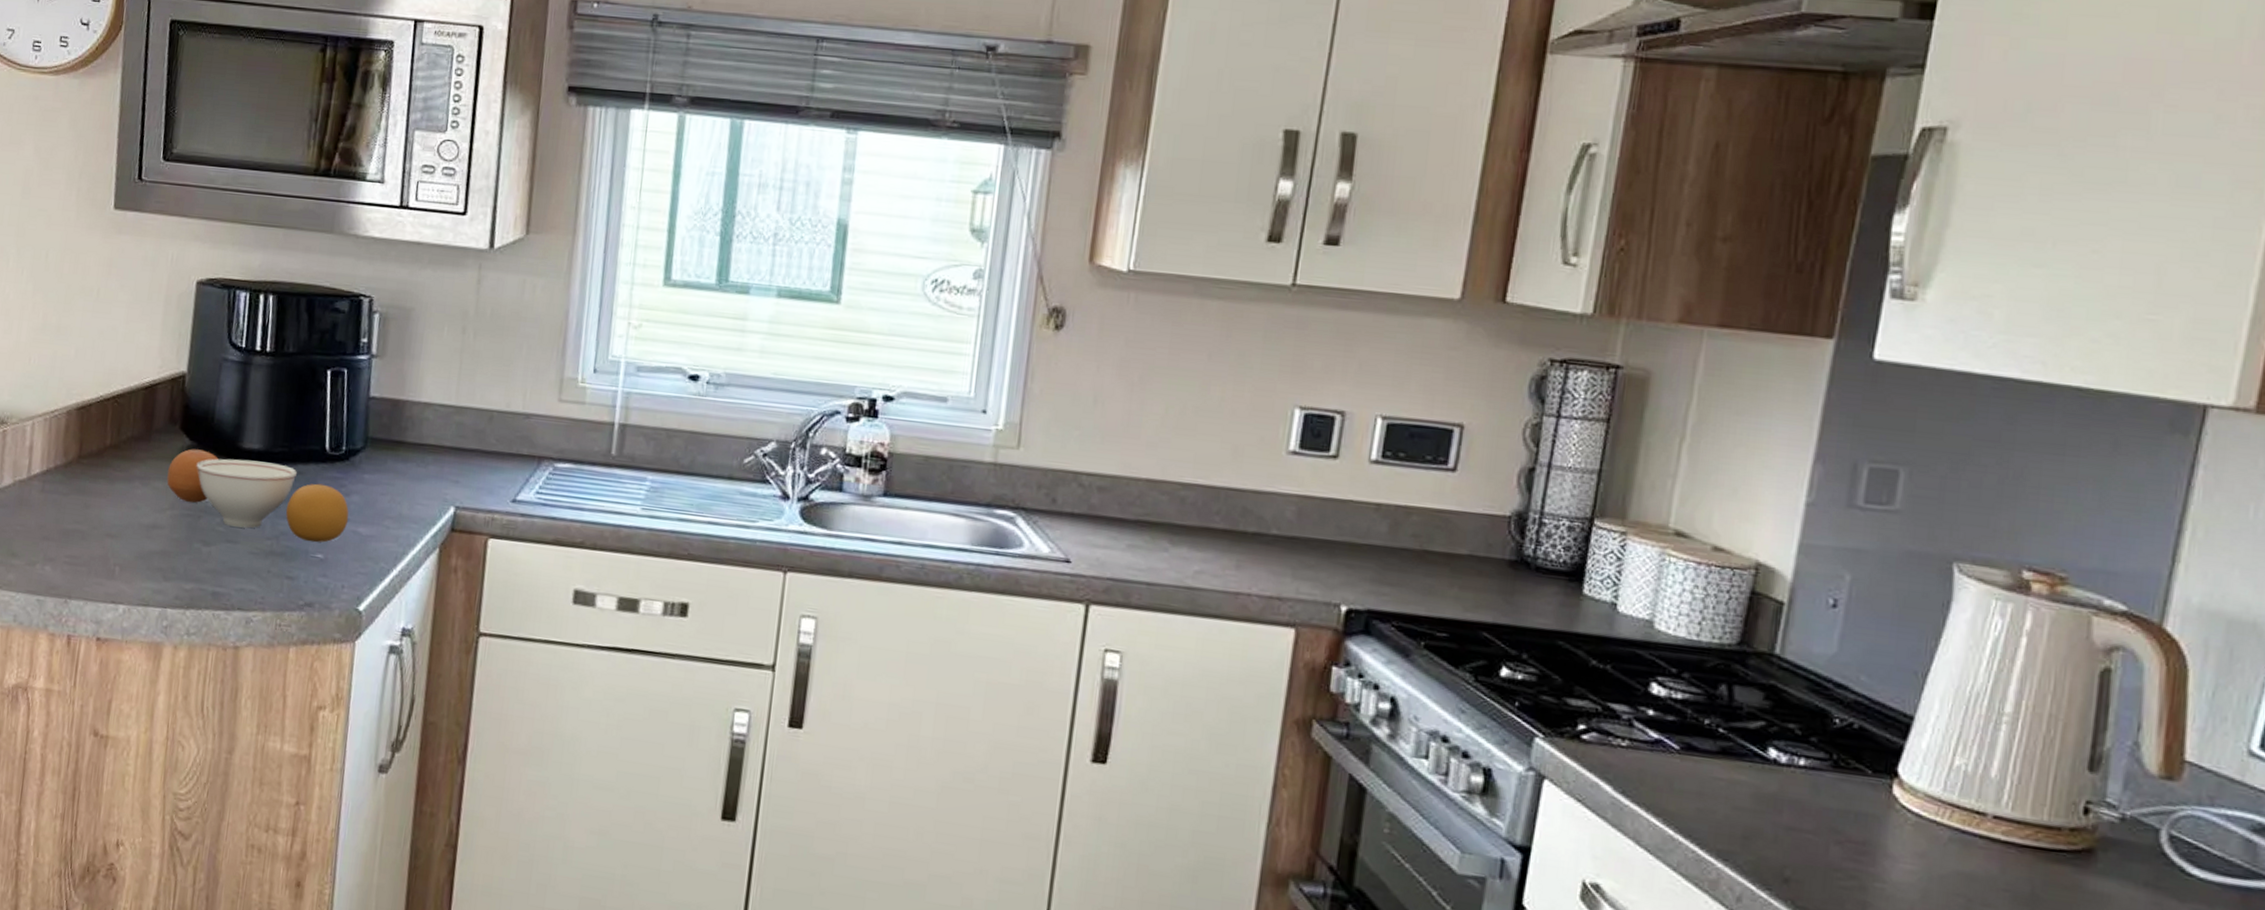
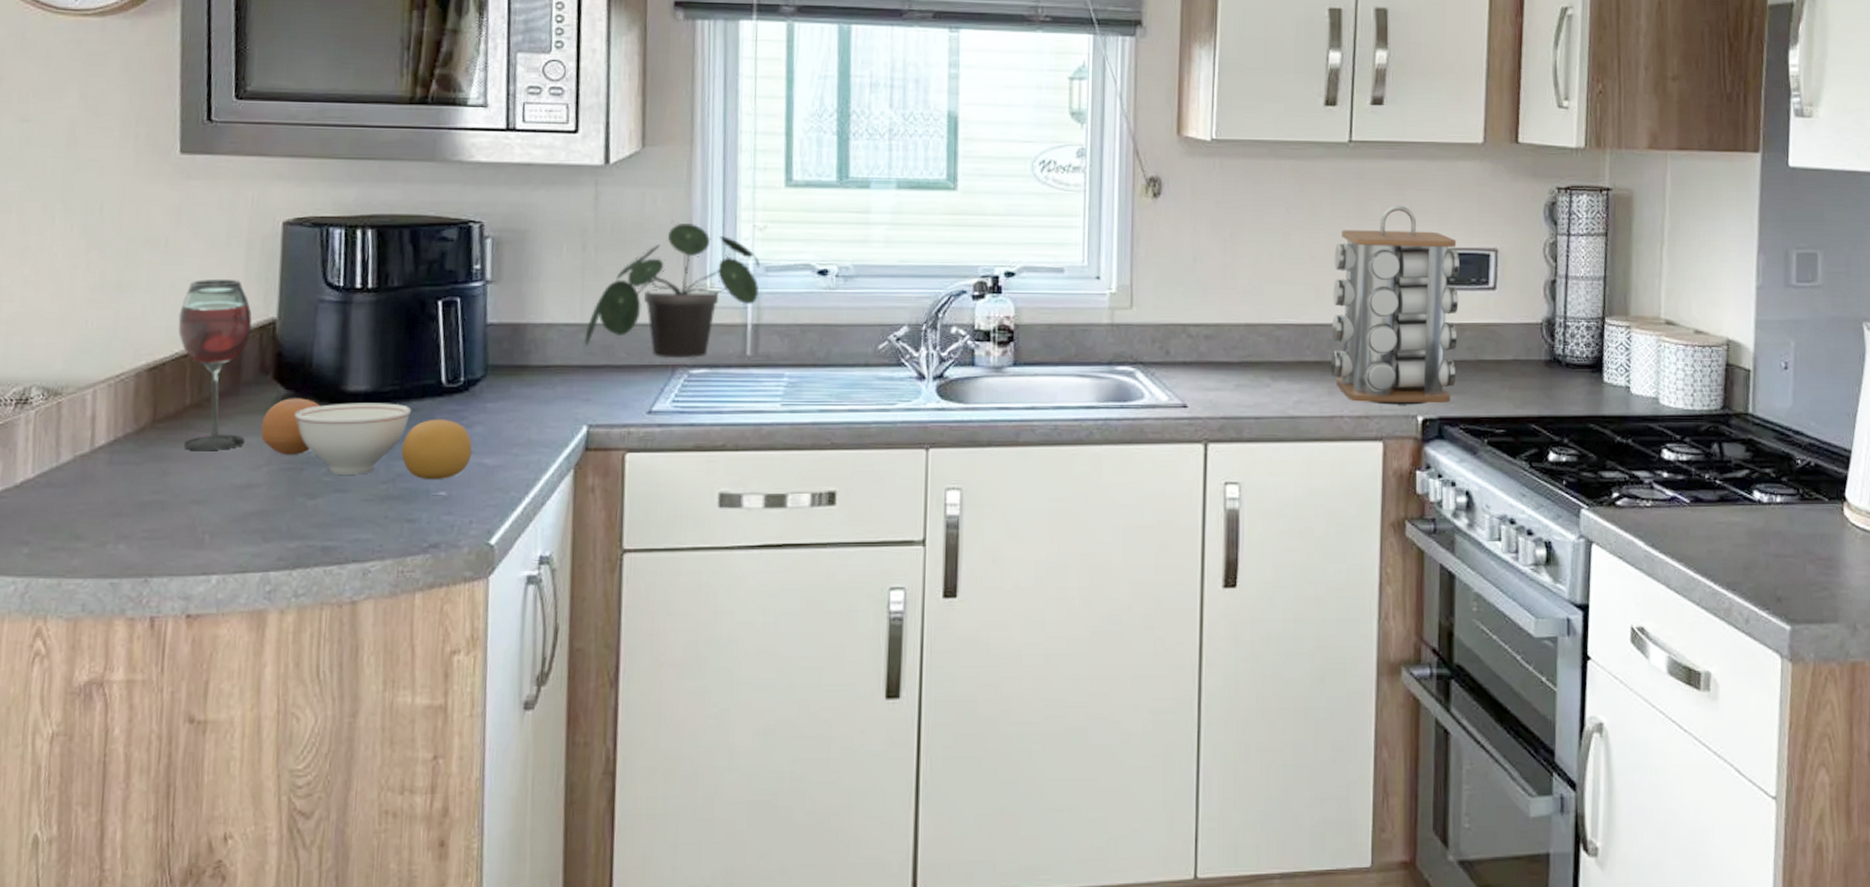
wineglass: none [102,329,166,491] -> present [178,278,252,451]
potted plant: none [458,311,633,453] -> present [584,221,761,359]
spice rack: none [1241,362,1414,594] -> present [1330,205,1459,405]

